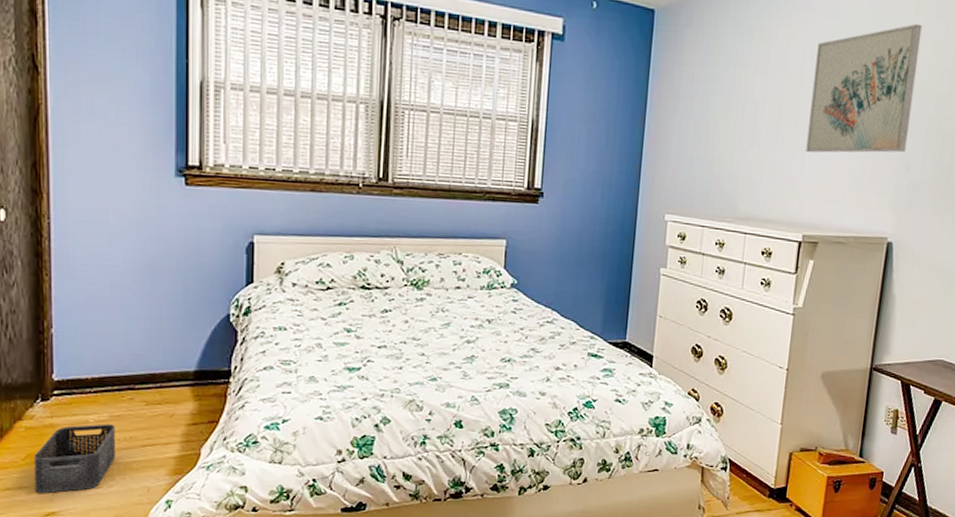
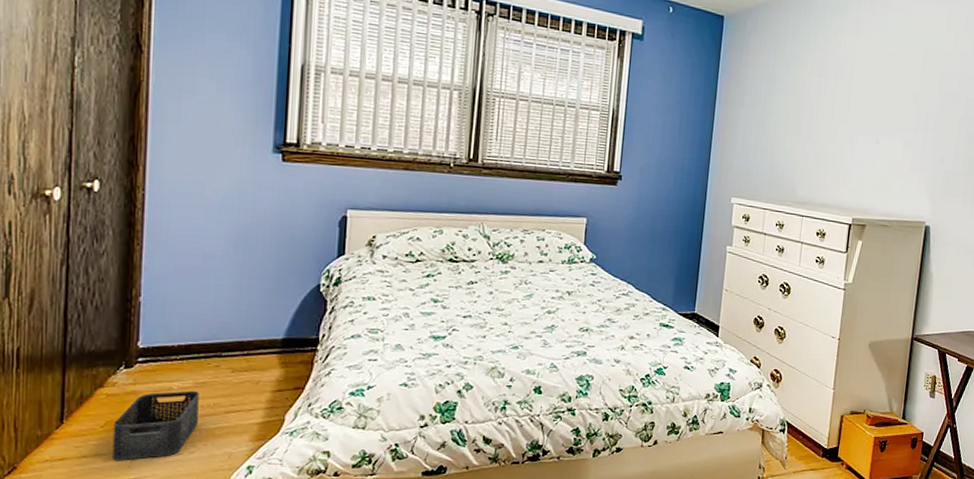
wall art: present [806,23,923,153] -> none [855,37,953,148]

